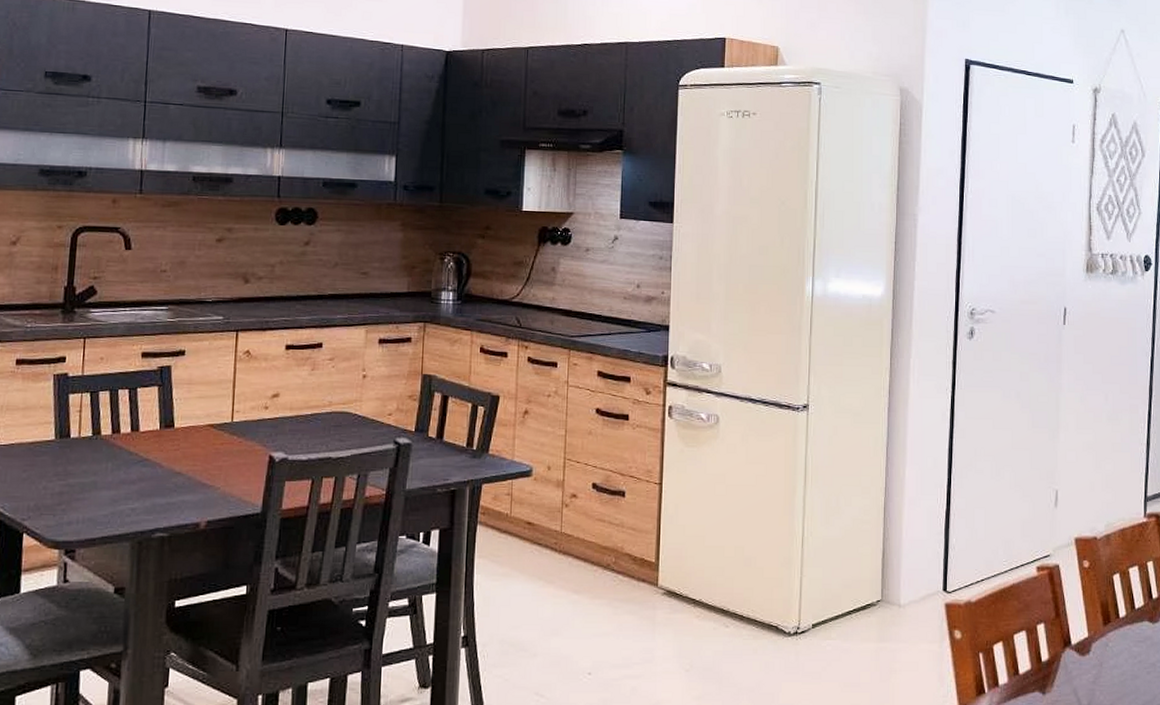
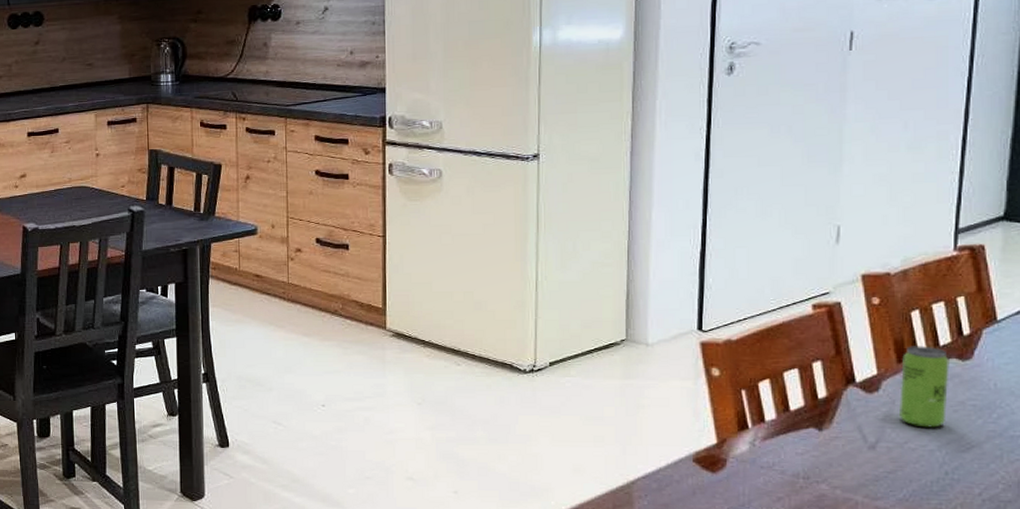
beverage can: none [1105,608,1143,690] -> present [898,346,949,428]

